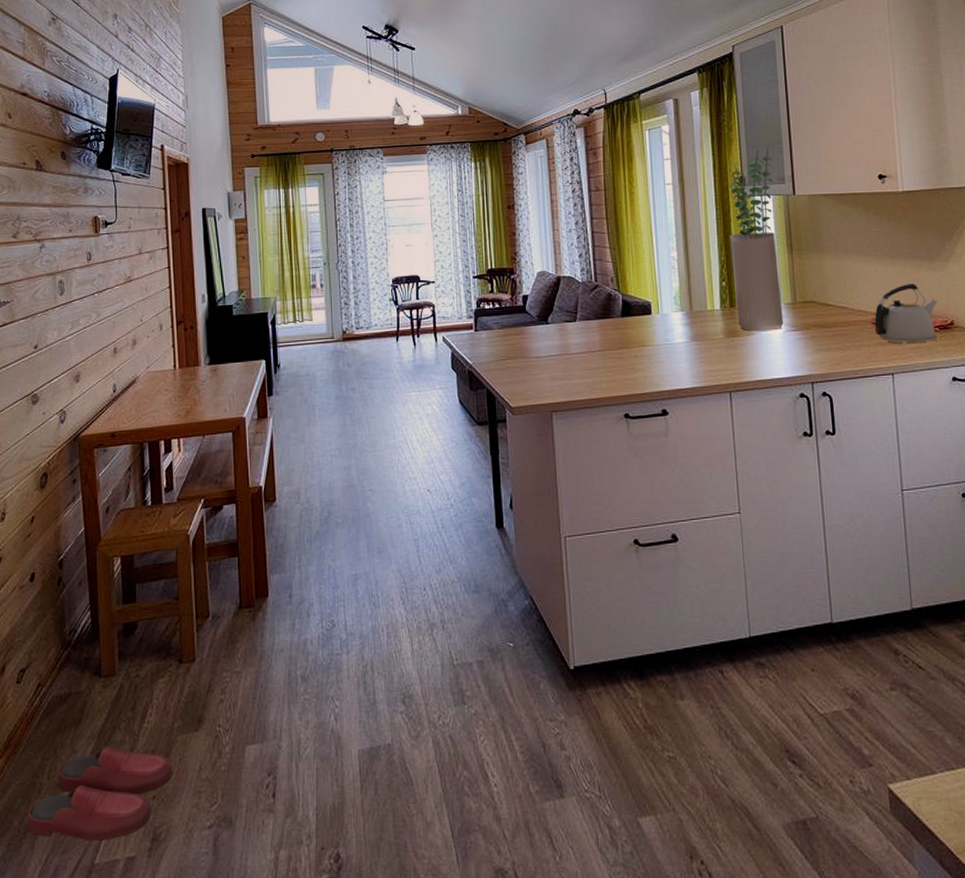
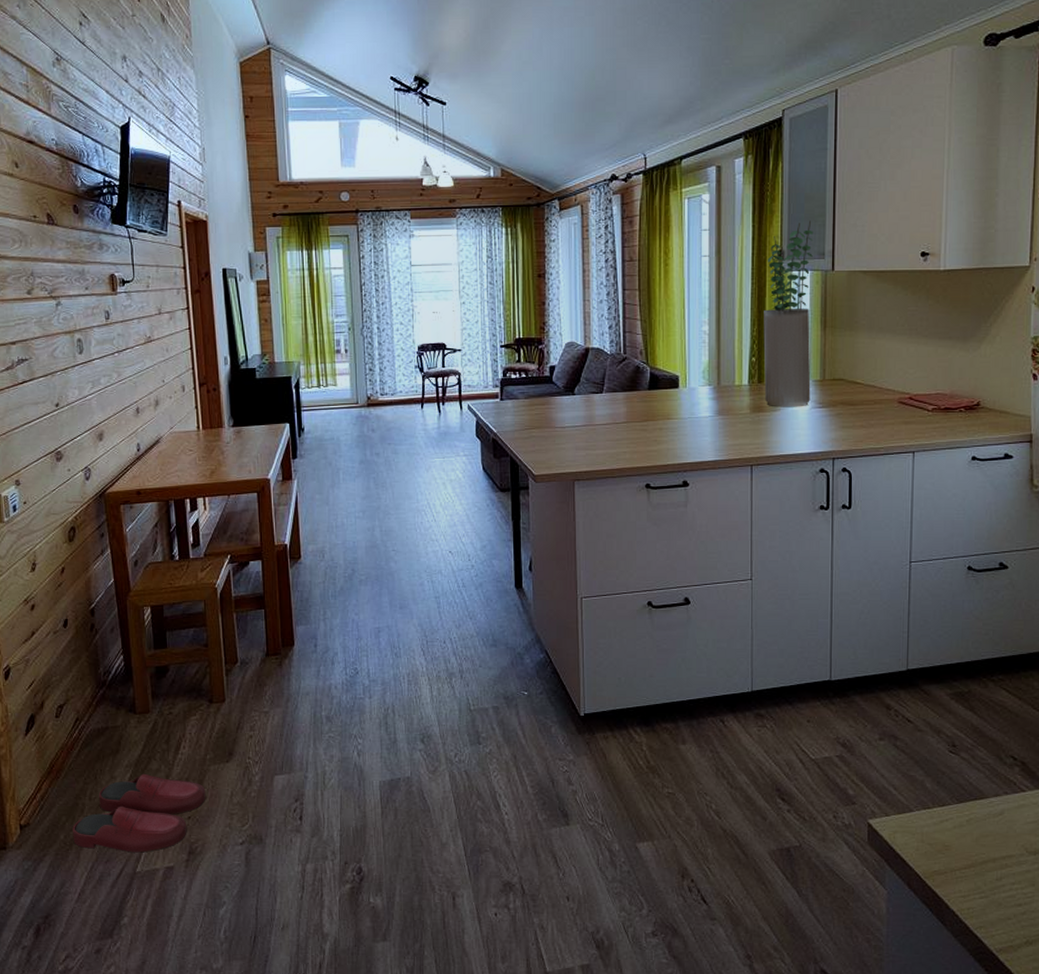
kettle: present [874,284,937,344] -> none [901,364,966,423]

